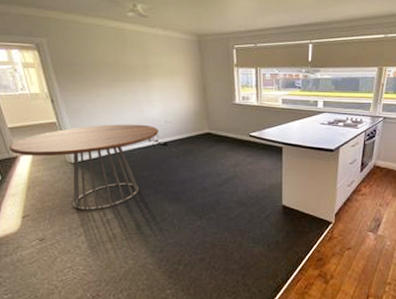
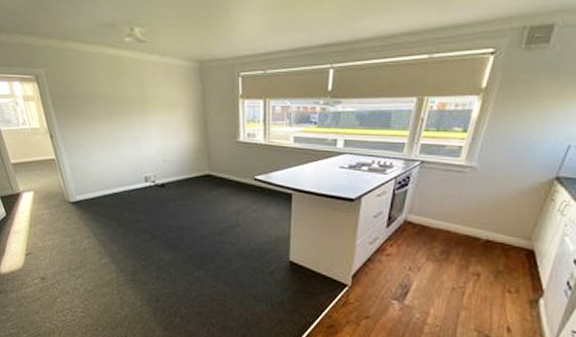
dining table: present [8,124,159,210] -> none [12,162,157,252]

